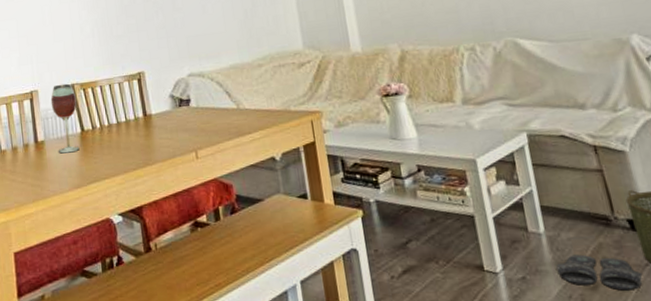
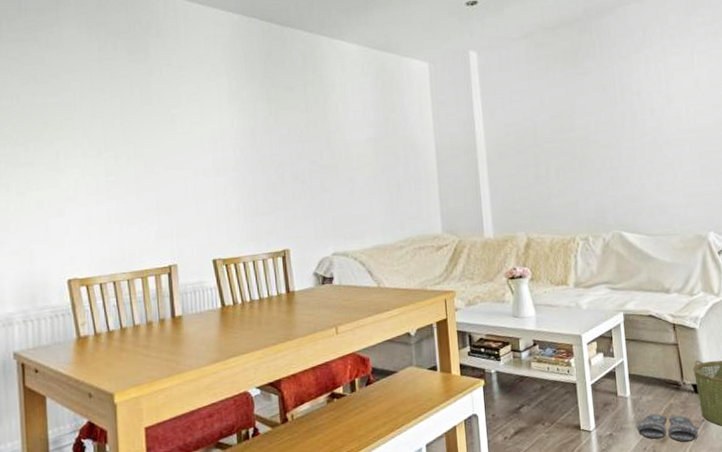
wineglass: present [50,83,80,154] -> none [190,258,219,329]

